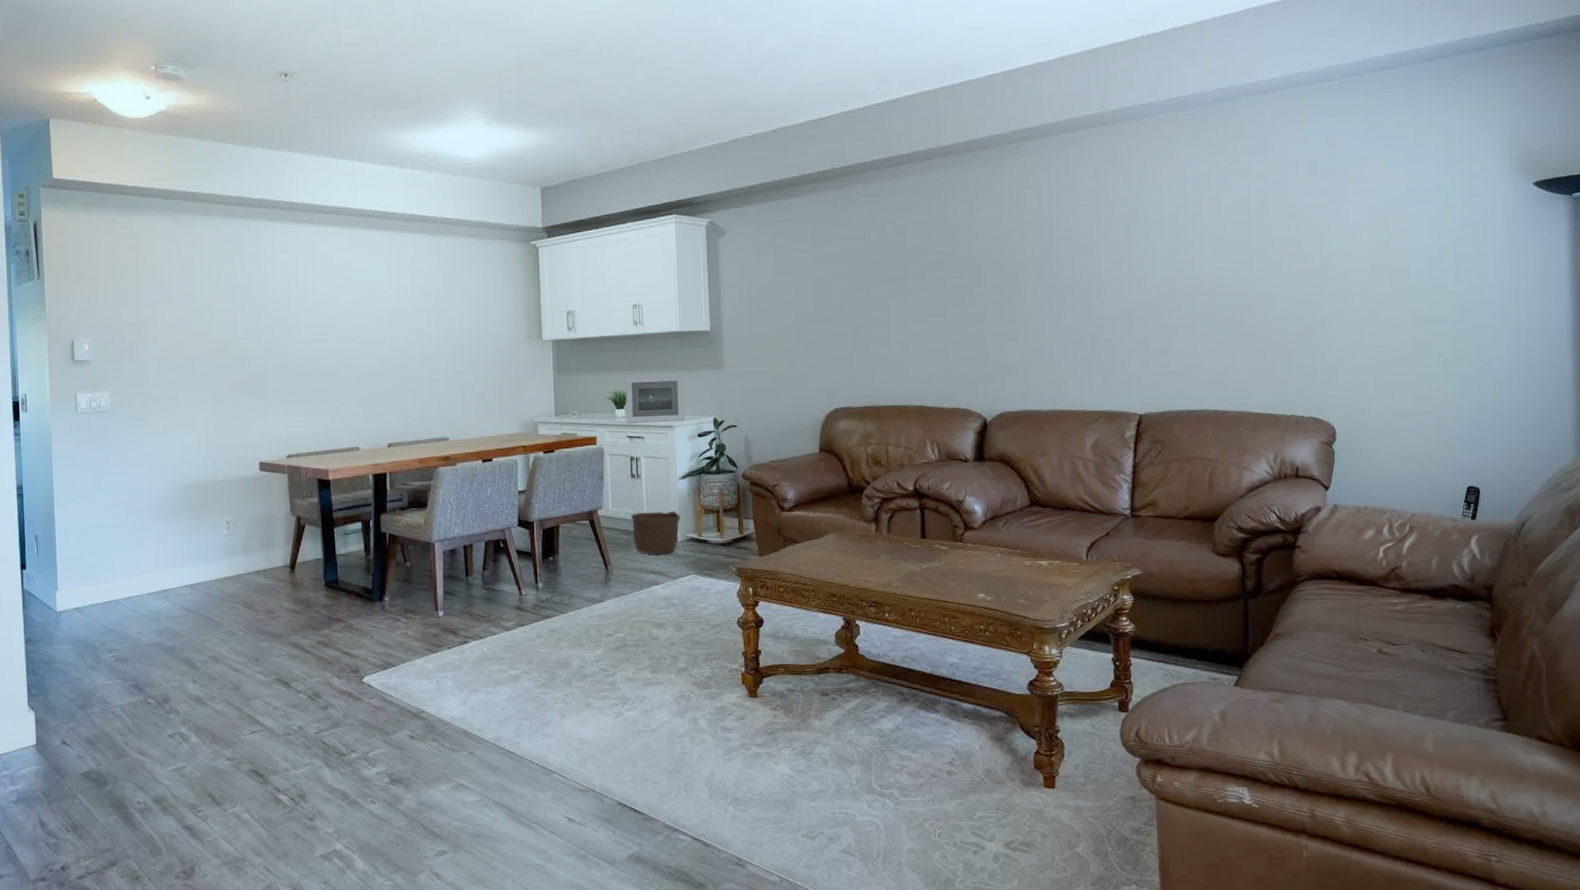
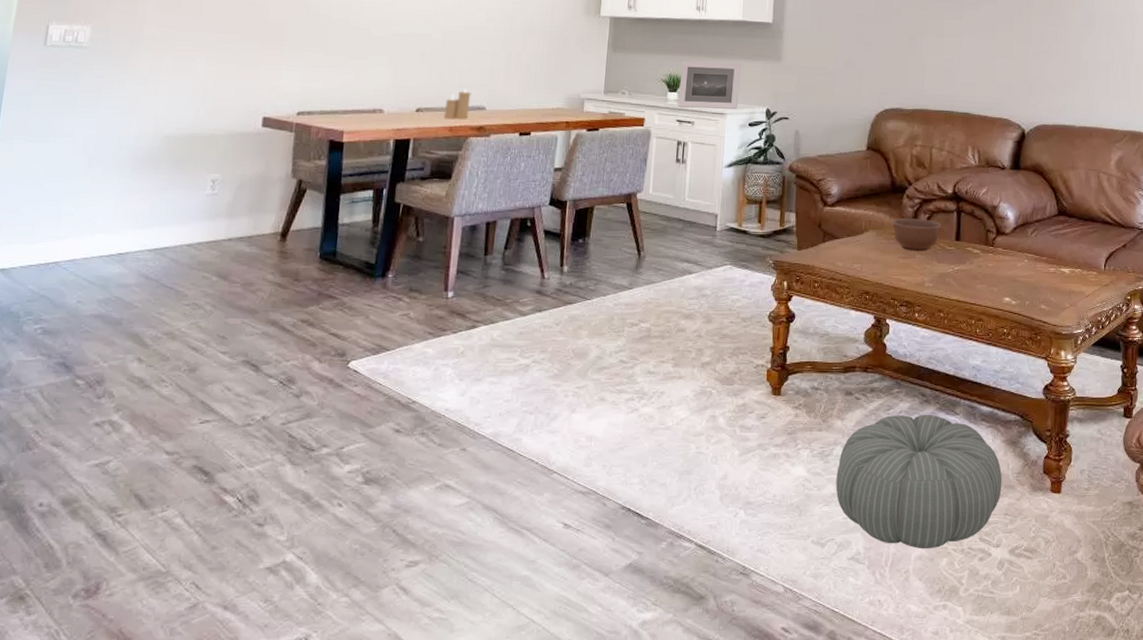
candle: none [412,421,435,453] -> present [443,88,471,121]
basket: present [630,511,680,554] -> none [670,198,722,243]
pouf: none [820,712,991,843] -> present [836,414,1002,549]
bowl: none [853,518,905,552] -> present [892,218,942,252]

